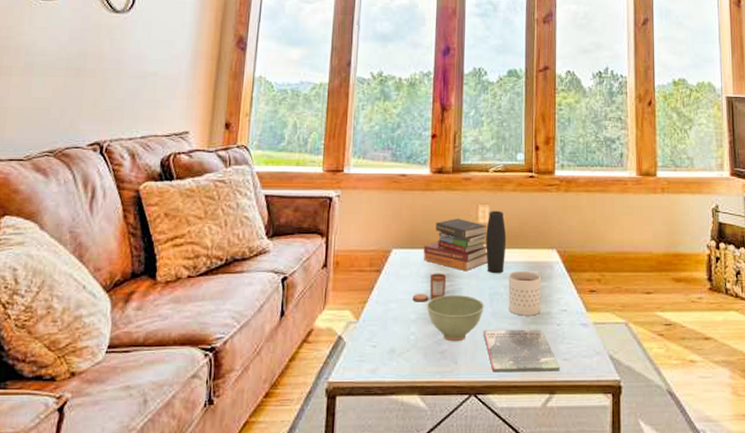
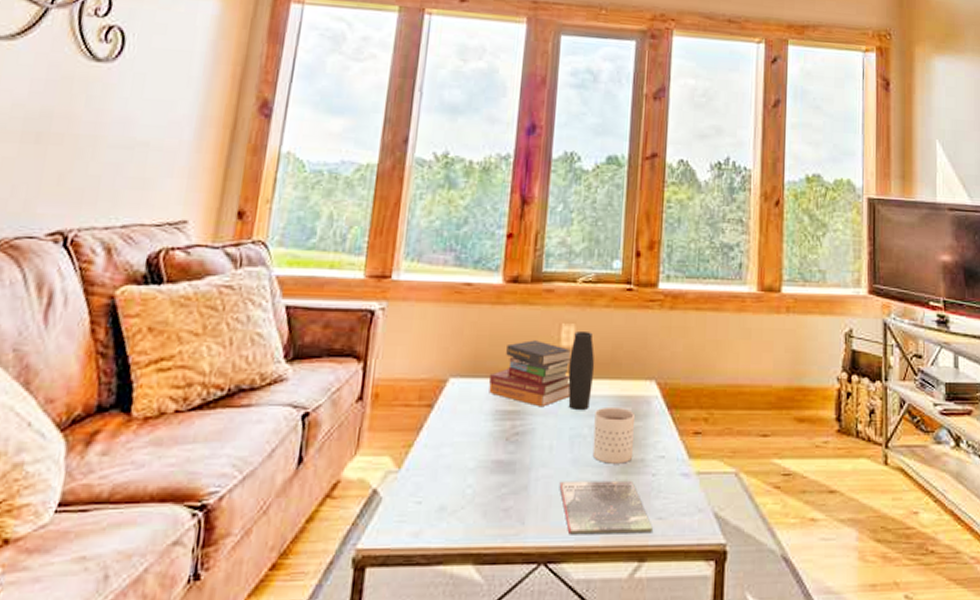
candle: present [412,273,447,302] -> none [472,409,517,446]
bowl: present [426,295,485,342] -> none [488,437,563,497]

